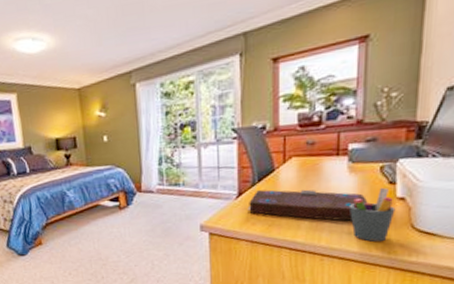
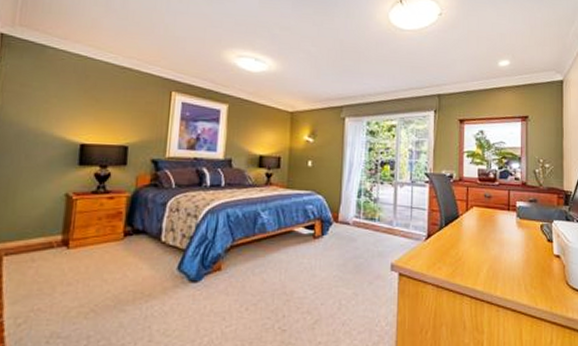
book: present [247,189,368,221] -> none [435,234,533,273]
pen holder: present [348,187,396,242] -> none [518,244,554,297]

